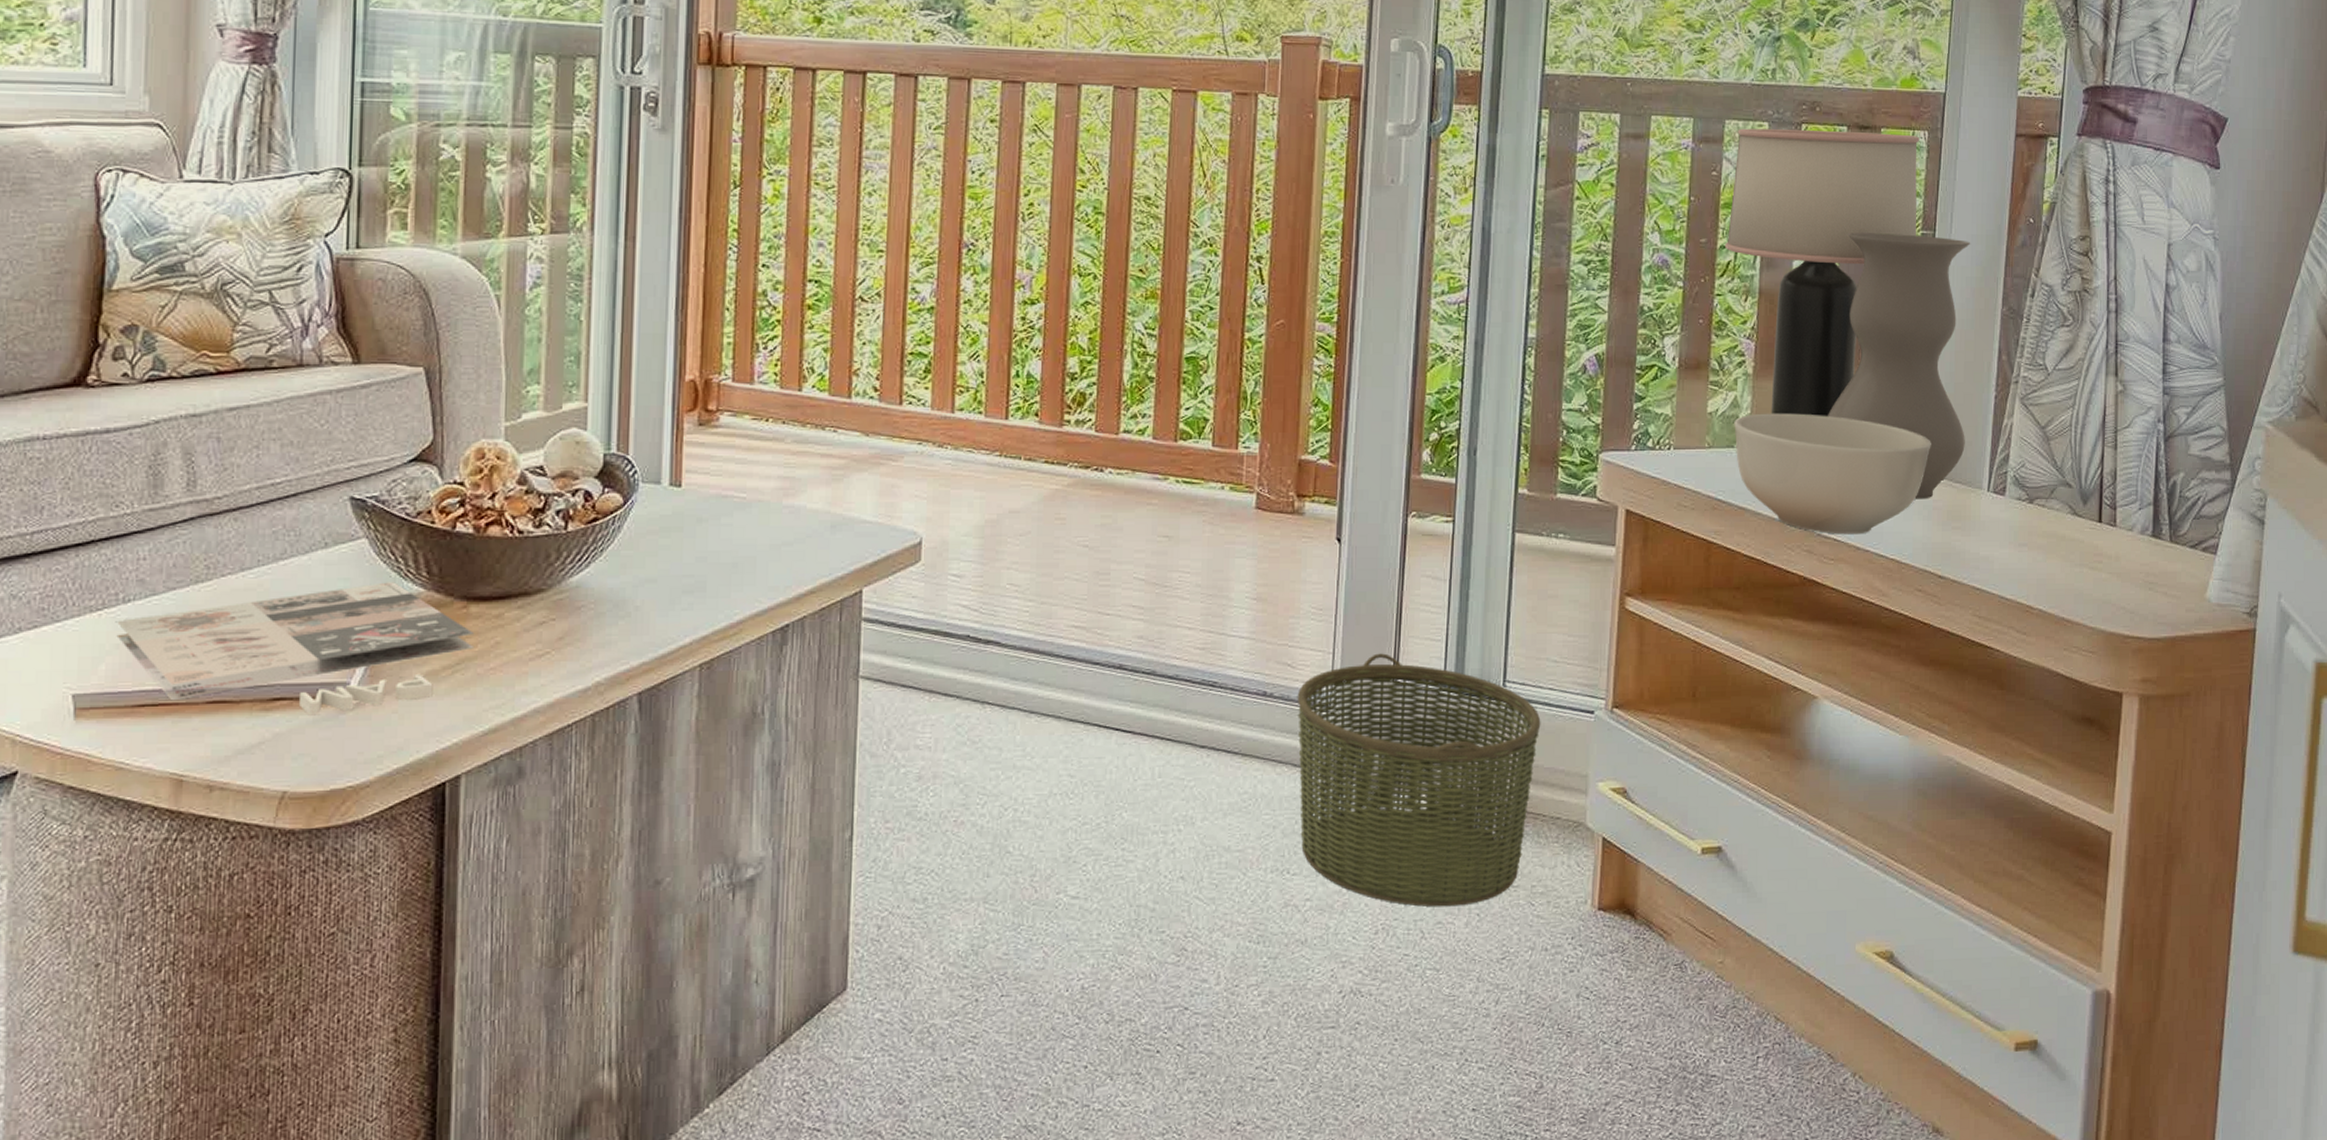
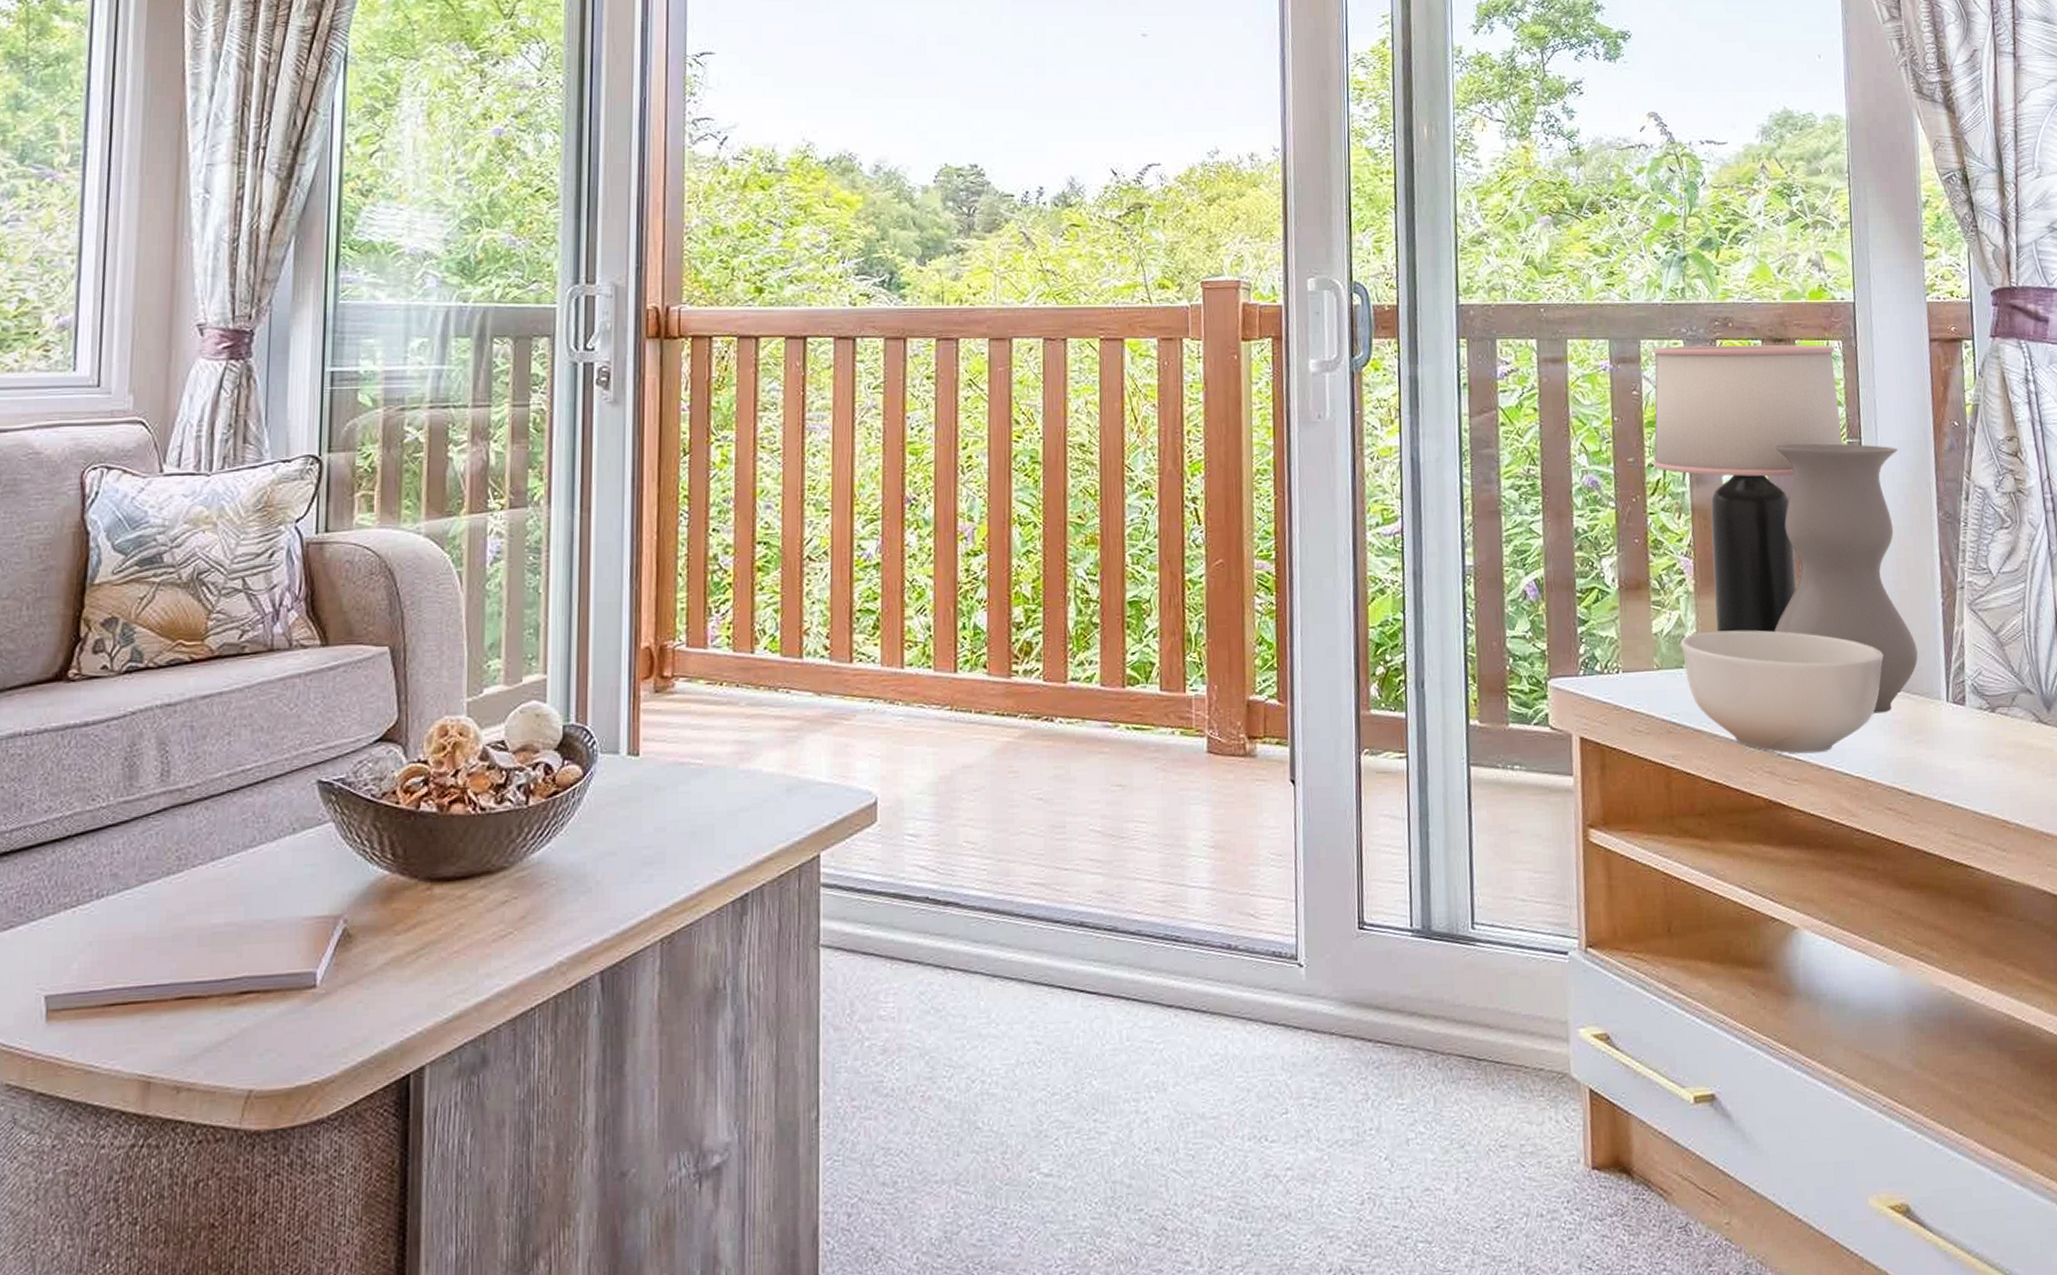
magazine: present [116,582,475,716] -> none [89,866,439,1009]
basket: present [1297,653,1541,907] -> none [1262,898,1514,1173]

